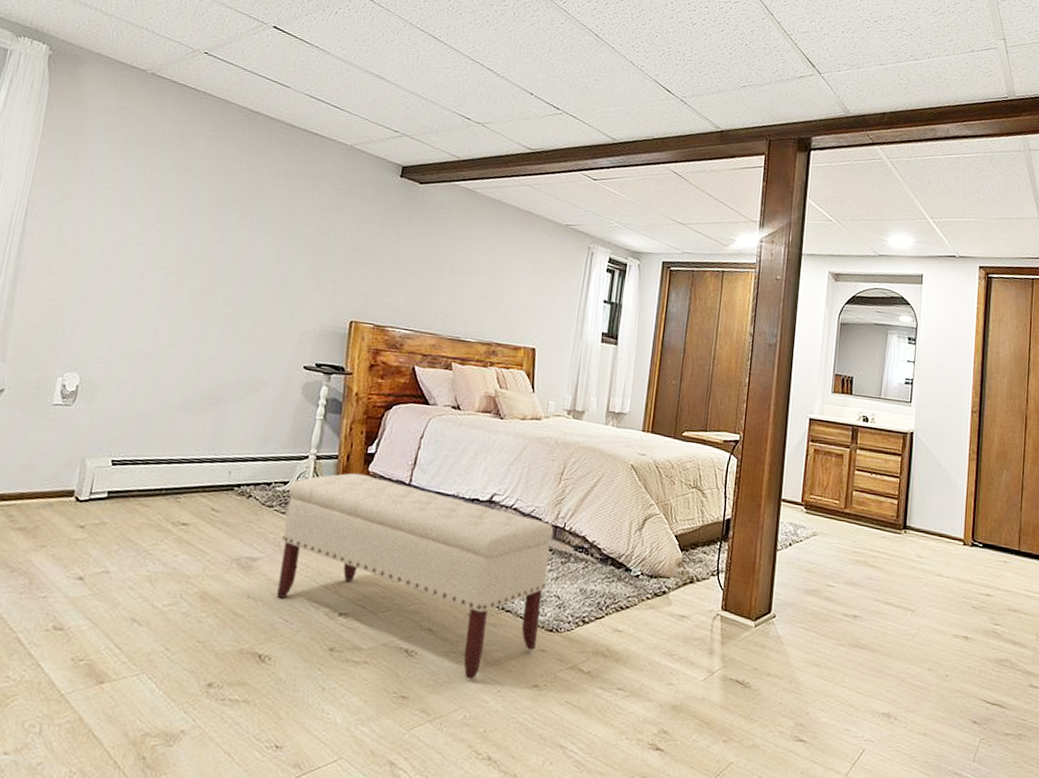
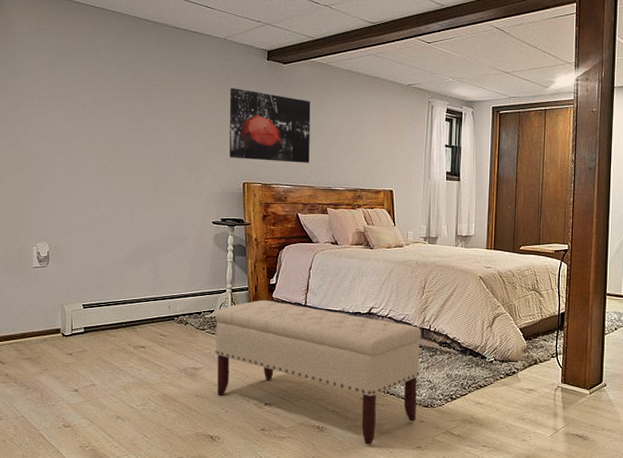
wall art: none [337,205,448,305] -> present [229,88,311,163]

